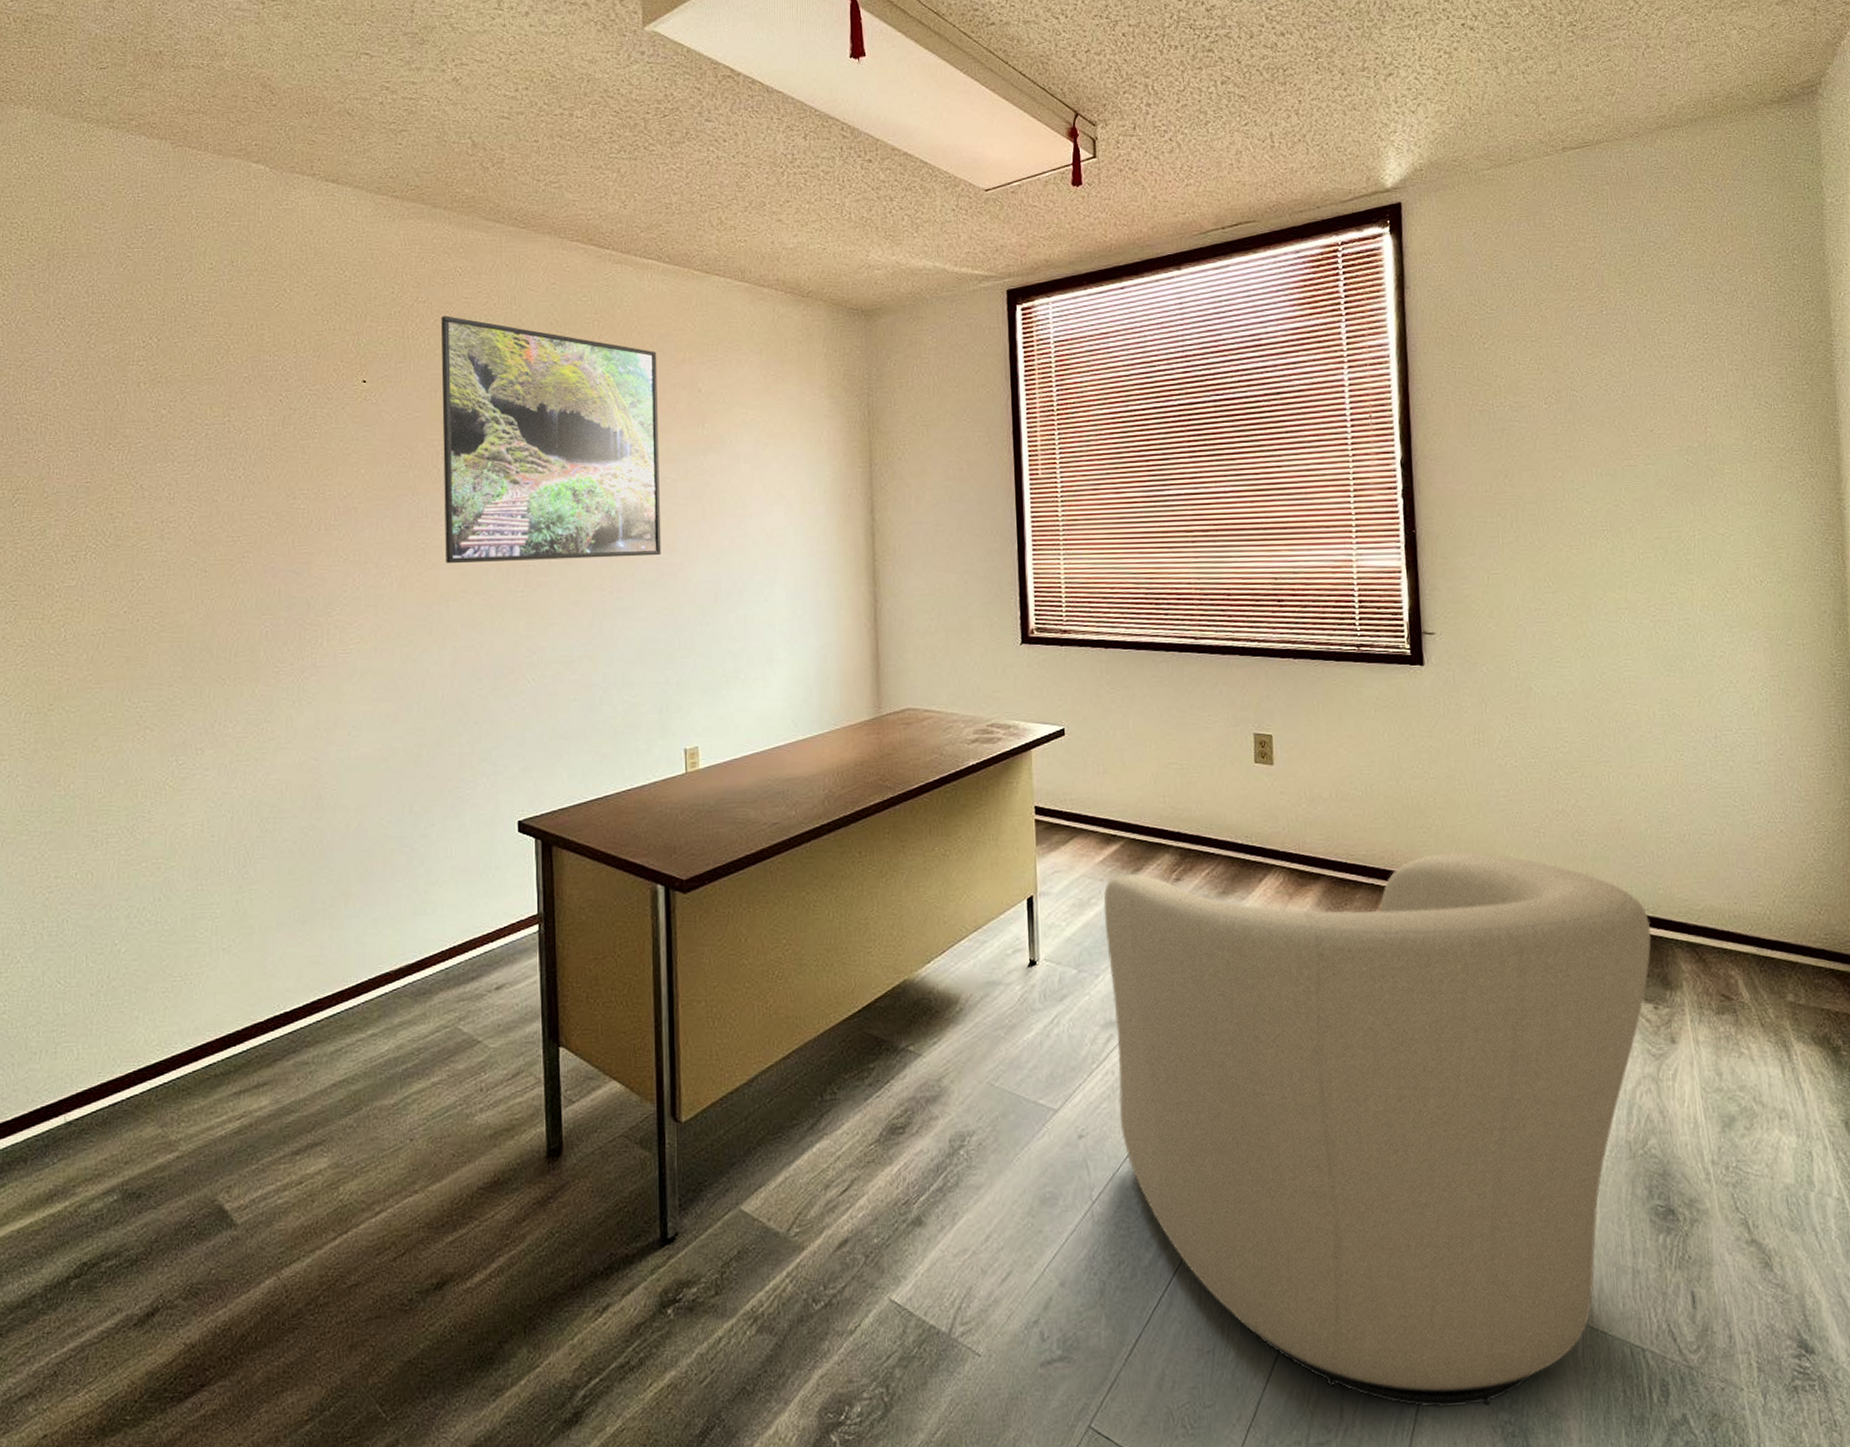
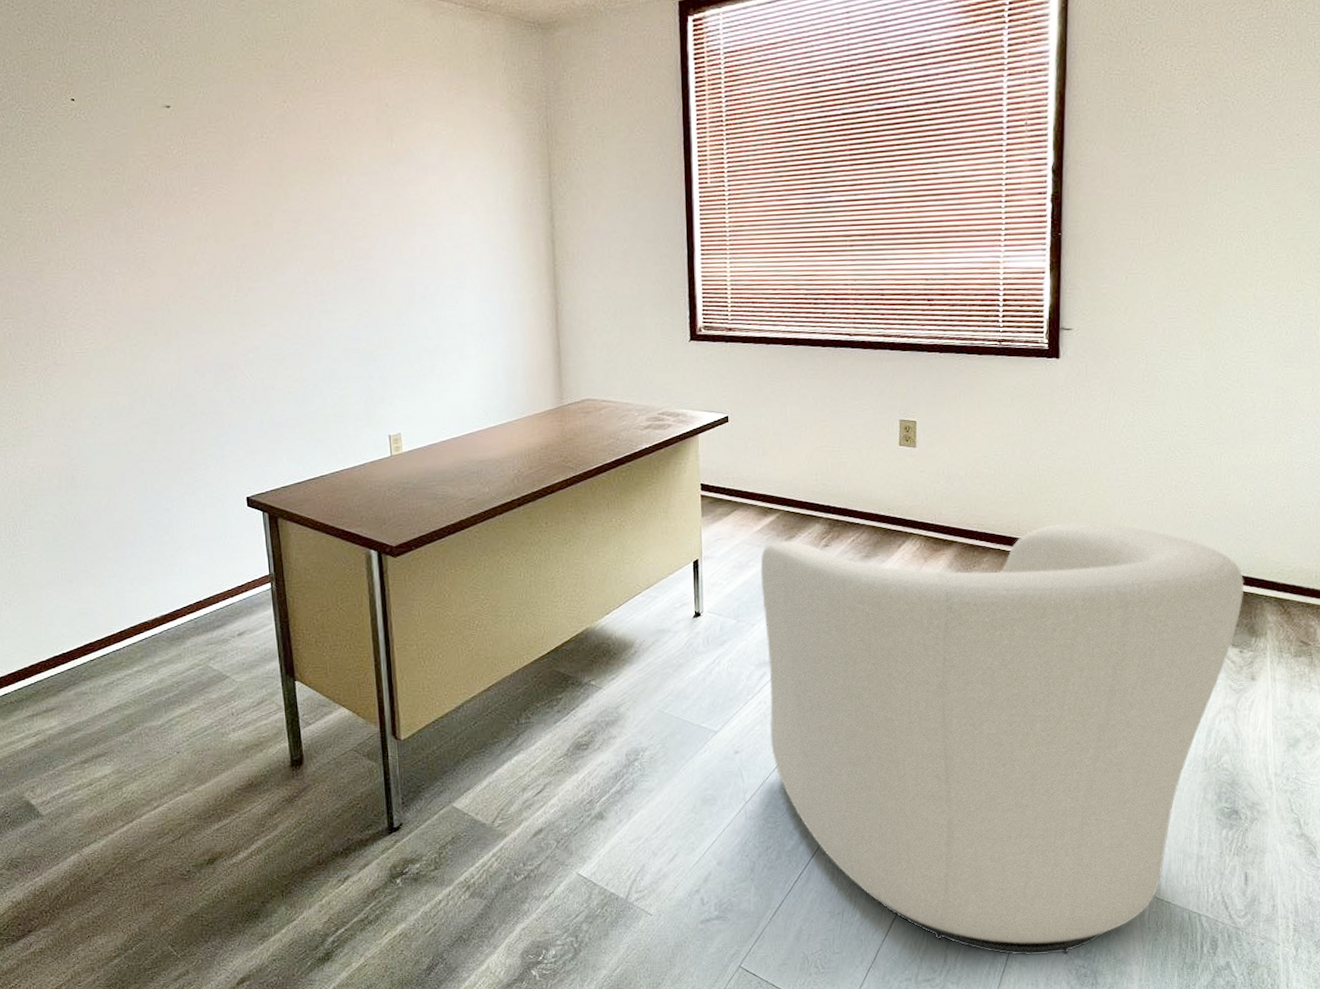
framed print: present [440,316,662,564] -> none [138,34,359,272]

